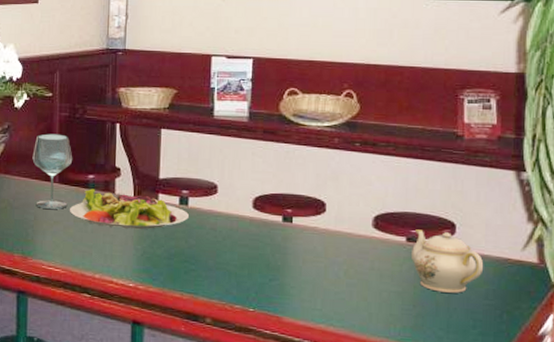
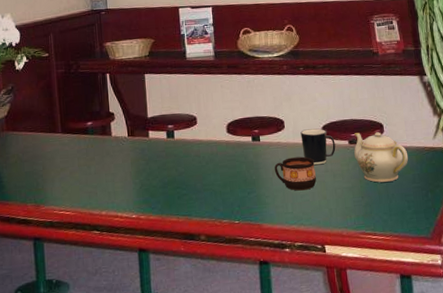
wine glass: present [32,133,73,210] -> none [36,89,72,159]
salad plate: present [70,188,189,230] -> none [74,133,176,167]
cup: none [305,247,358,287] -> present [274,156,316,191]
mug: none [344,217,388,261] -> present [300,128,336,166]

